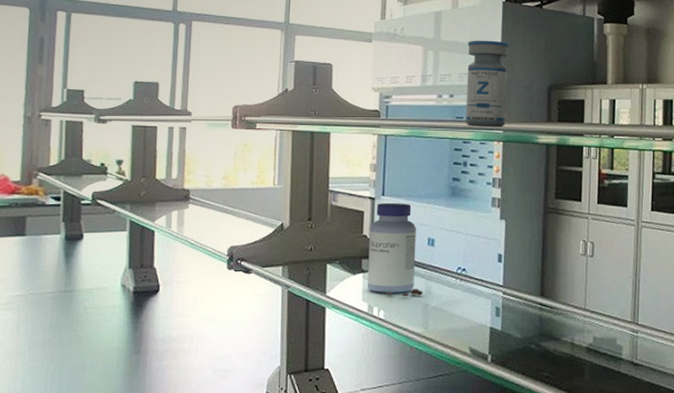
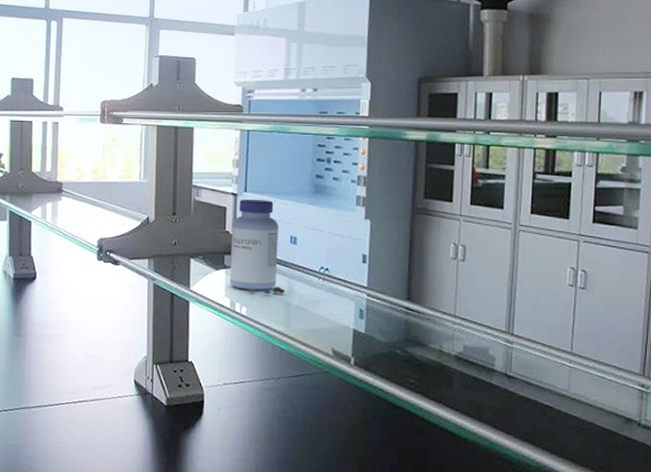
medicine bottle: present [466,40,510,128] -> none [330,31,377,123]

